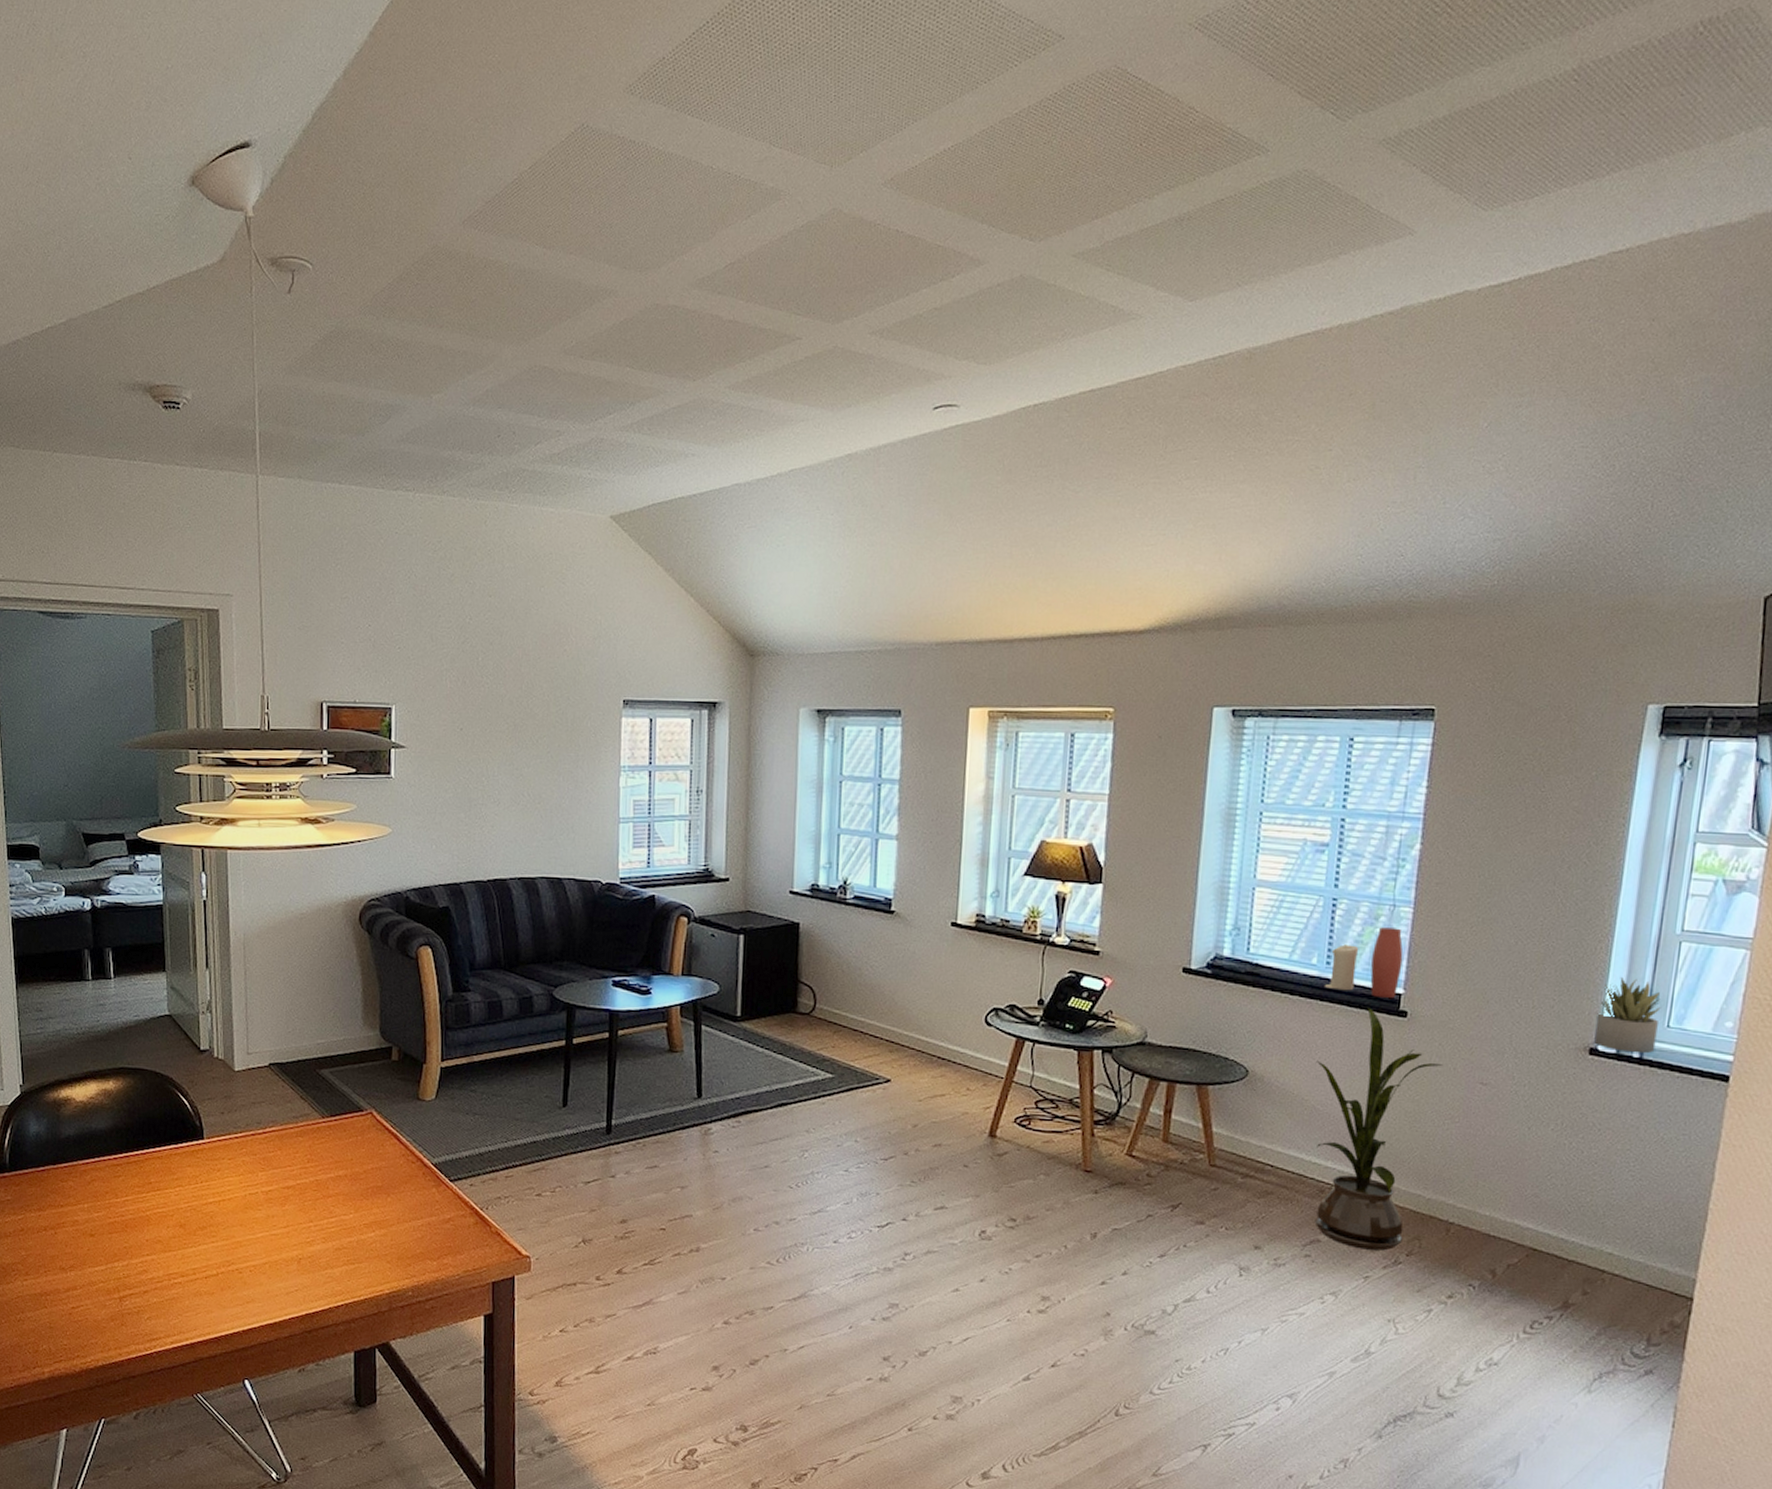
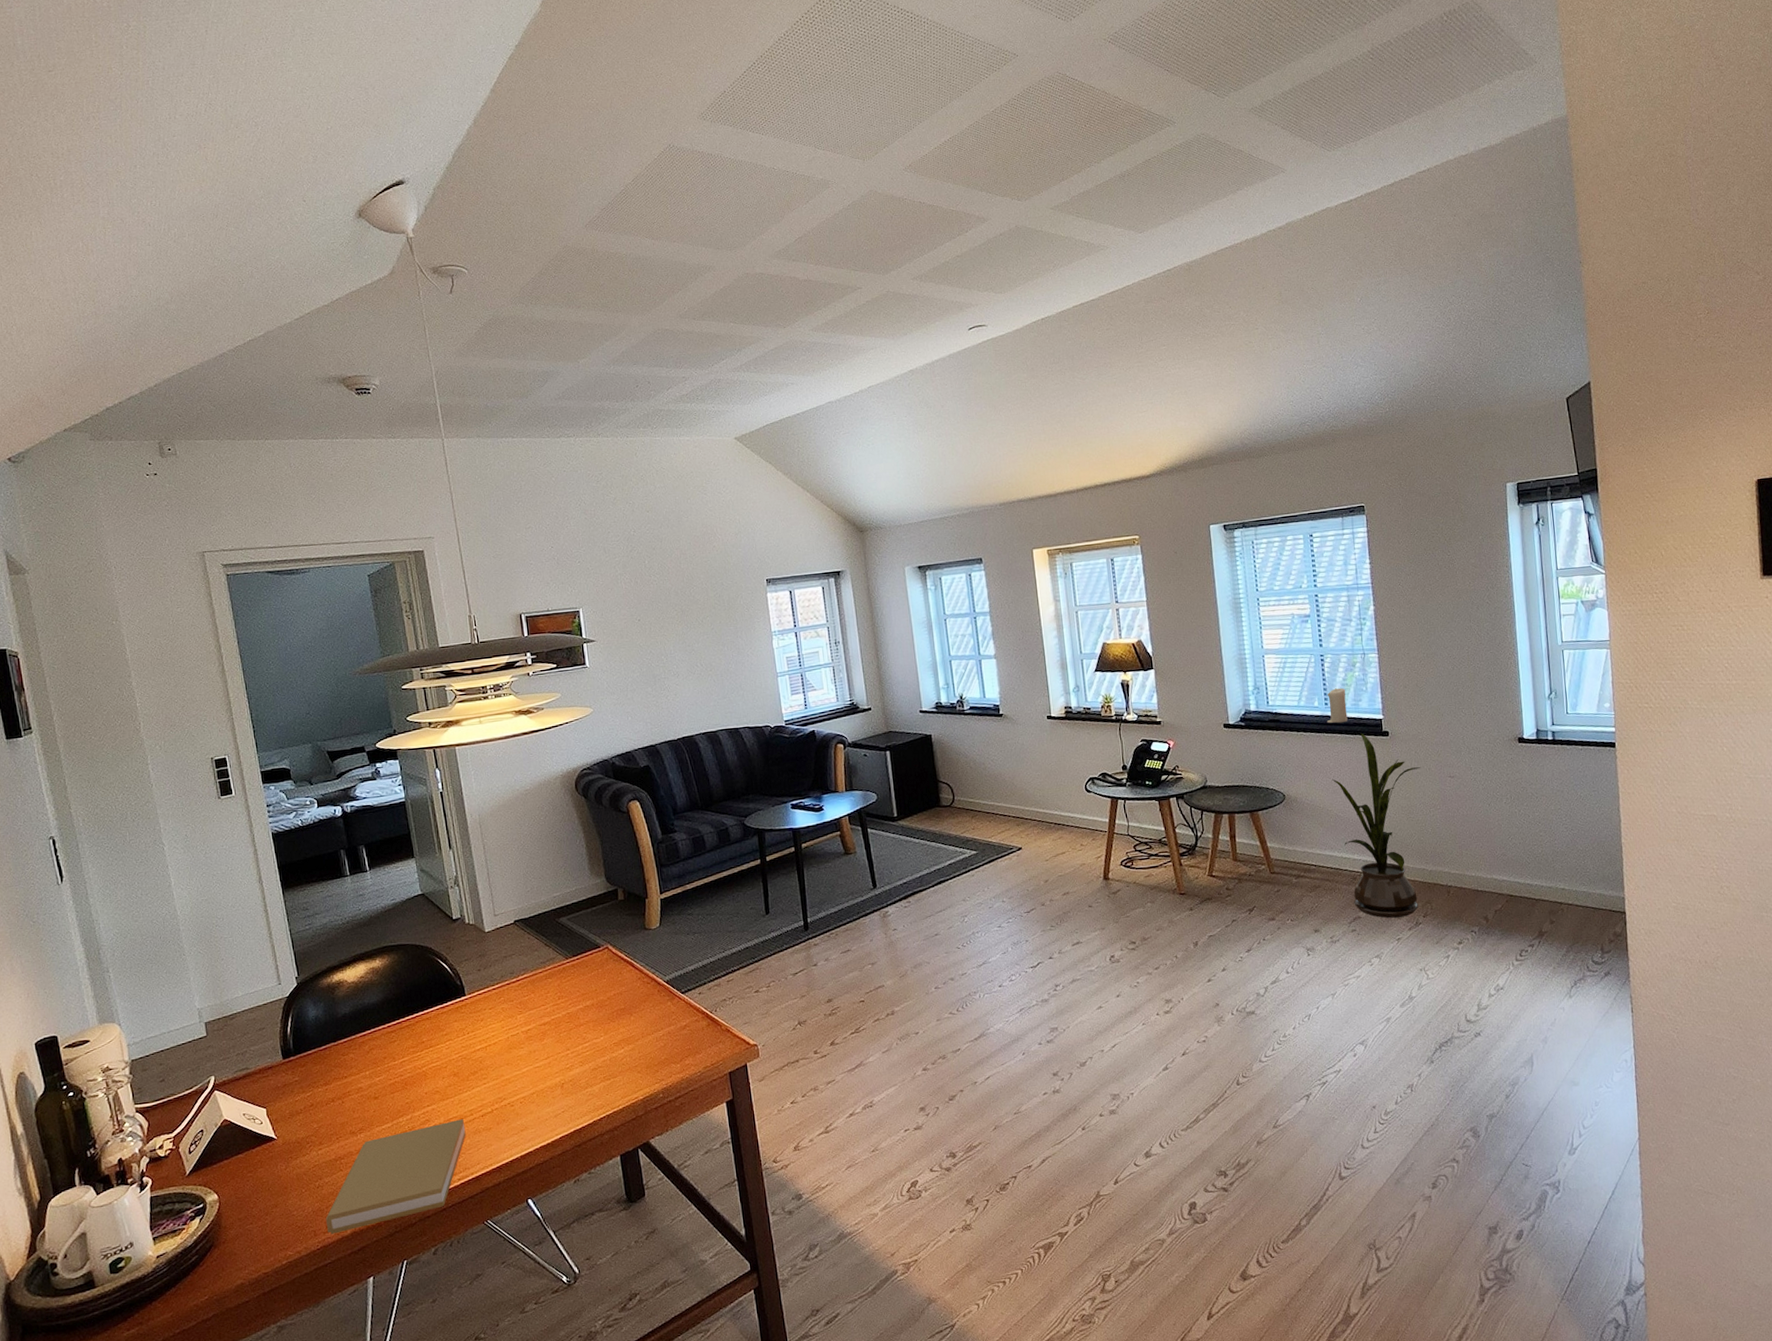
book: none [23,1276,186,1375] -> present [325,1119,466,1234]
vase: present [1370,927,1404,999] -> none [1355,670,1379,725]
succulent plant: present [1594,977,1661,1054] -> none [1519,681,1562,737]

